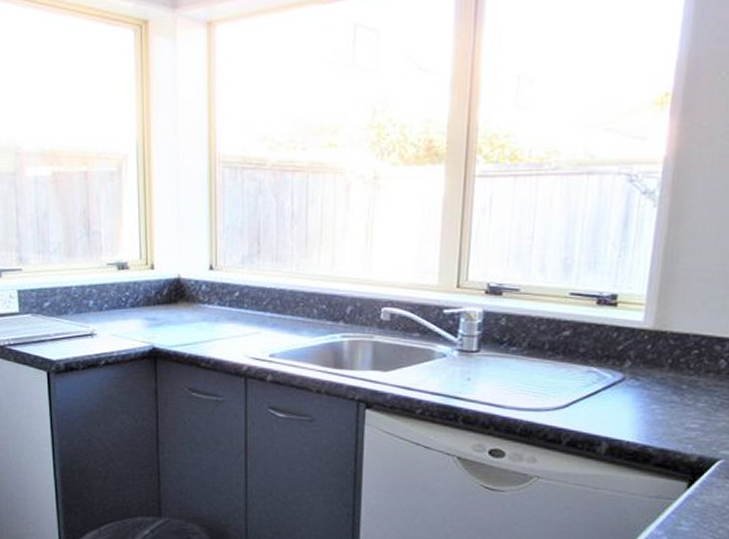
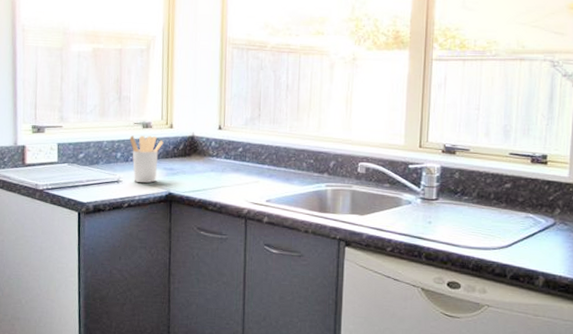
utensil holder: none [102,279,144,336] -> present [129,135,164,183]

